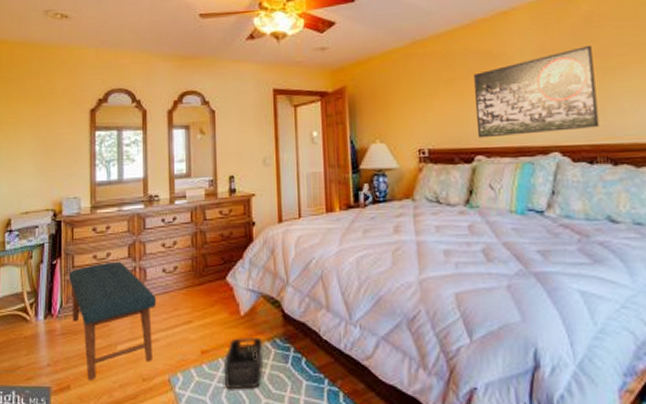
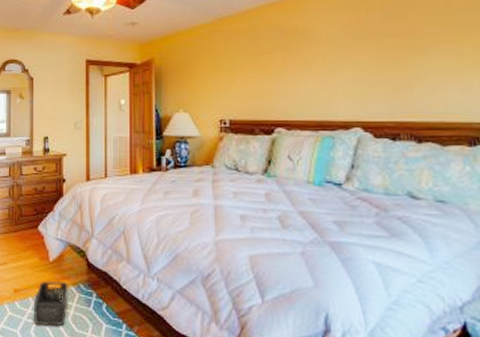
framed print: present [474,45,600,138] -> none [277,23,405,111]

